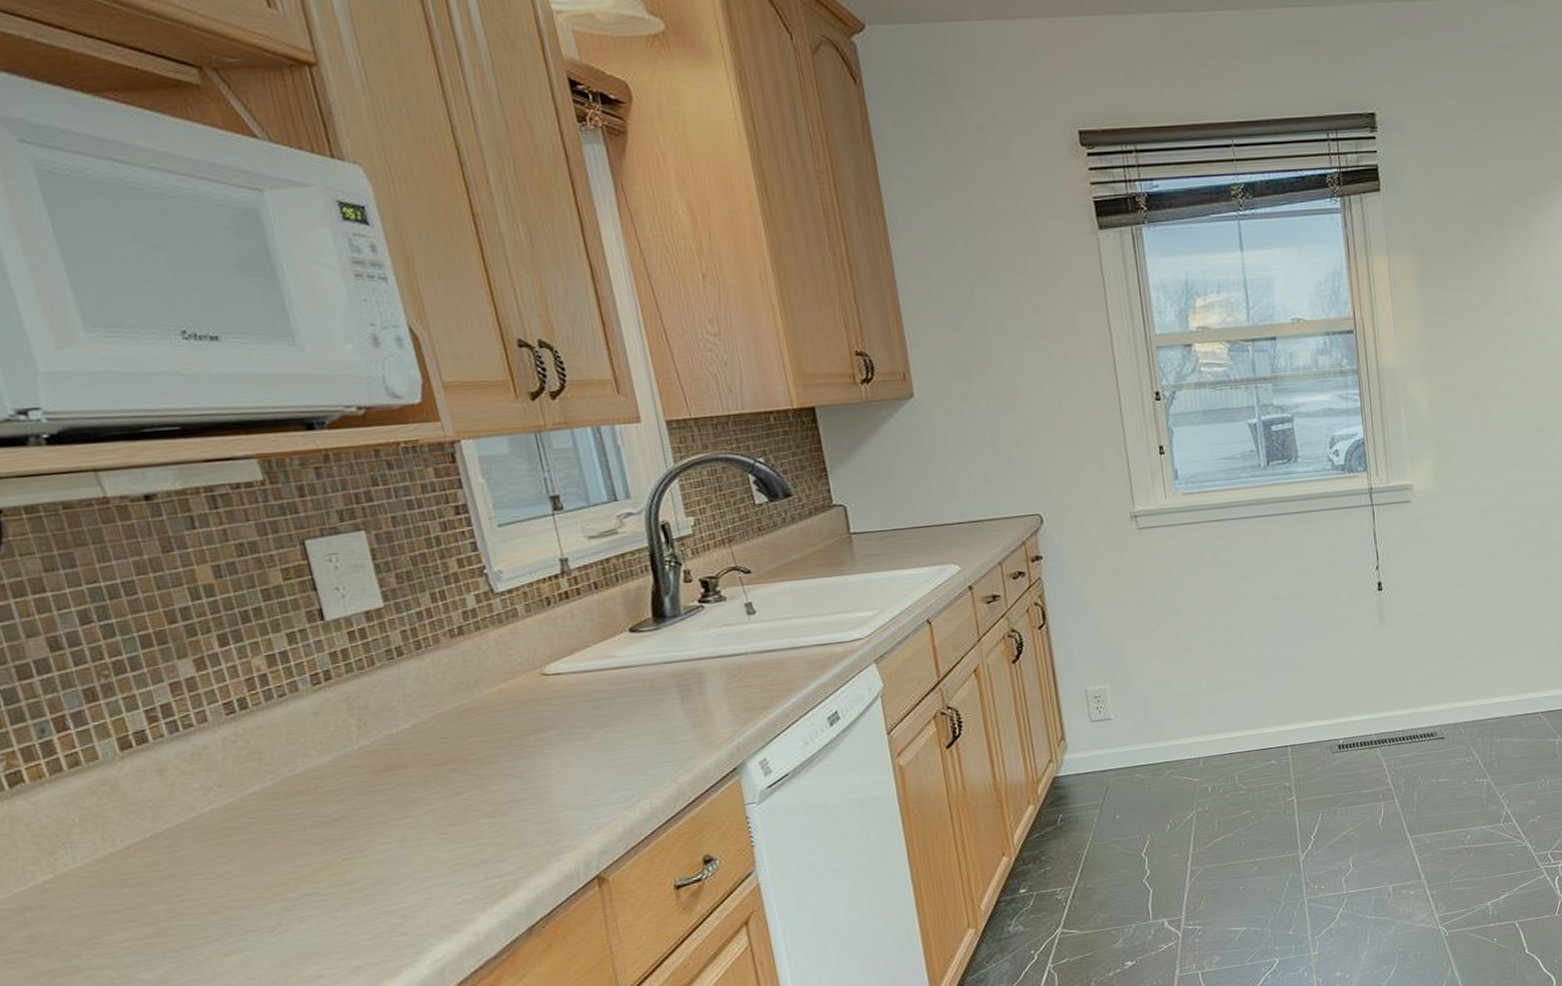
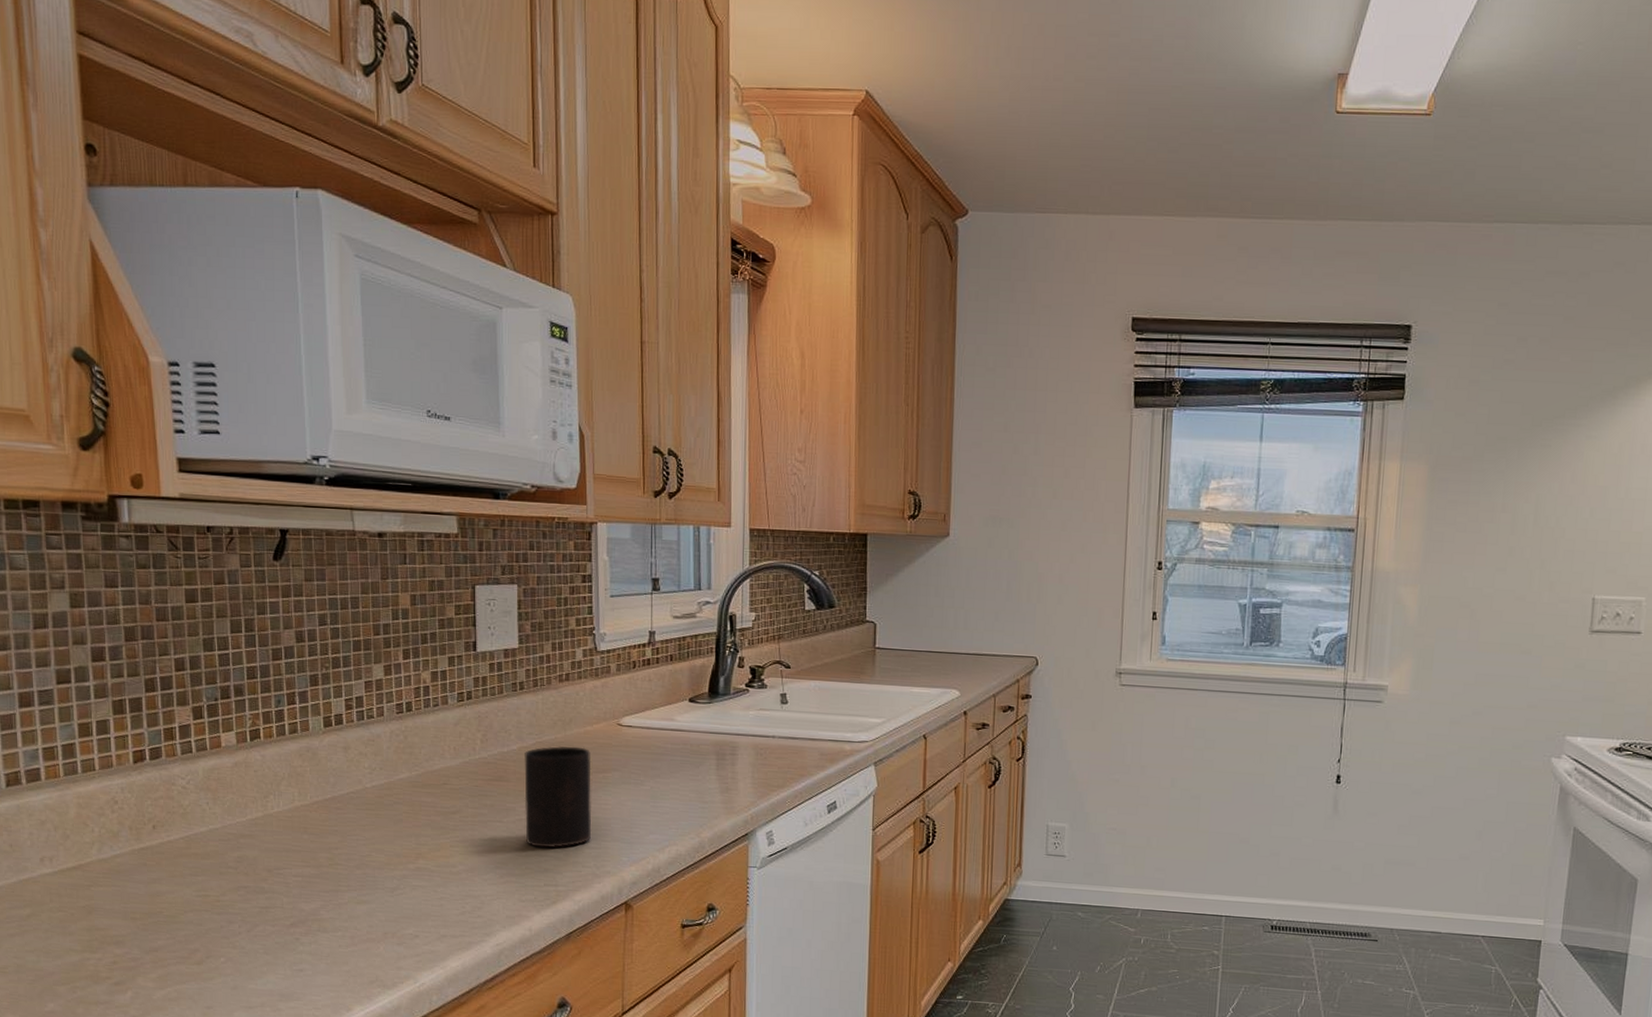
cup: none [422,709,535,837] -> present [524,746,592,848]

